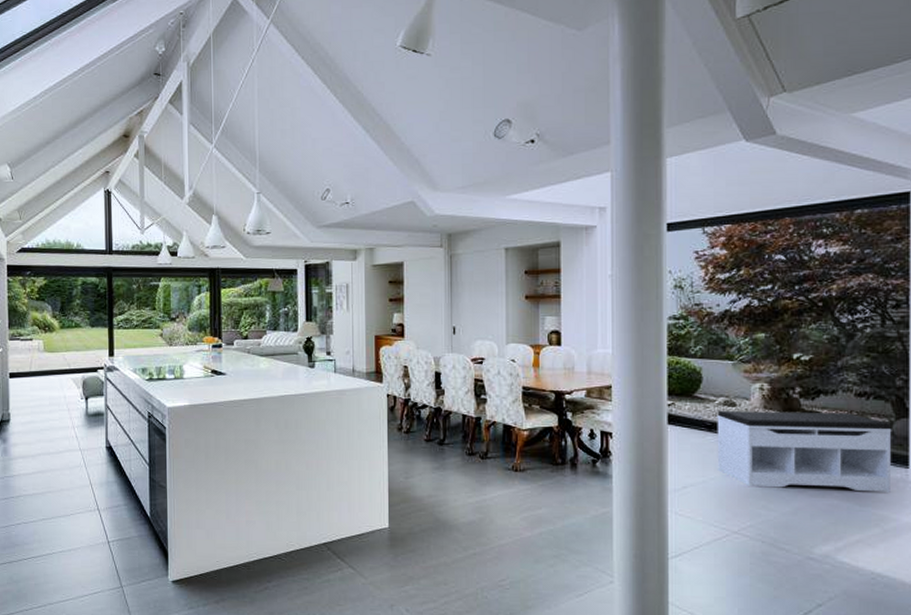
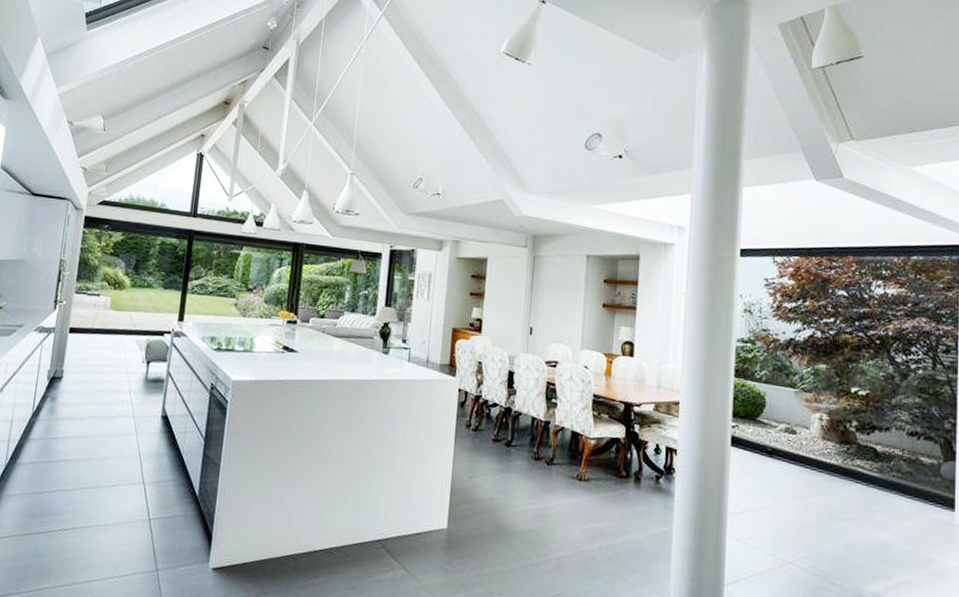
bench: present [717,410,892,492] -> none [775,436,940,535]

